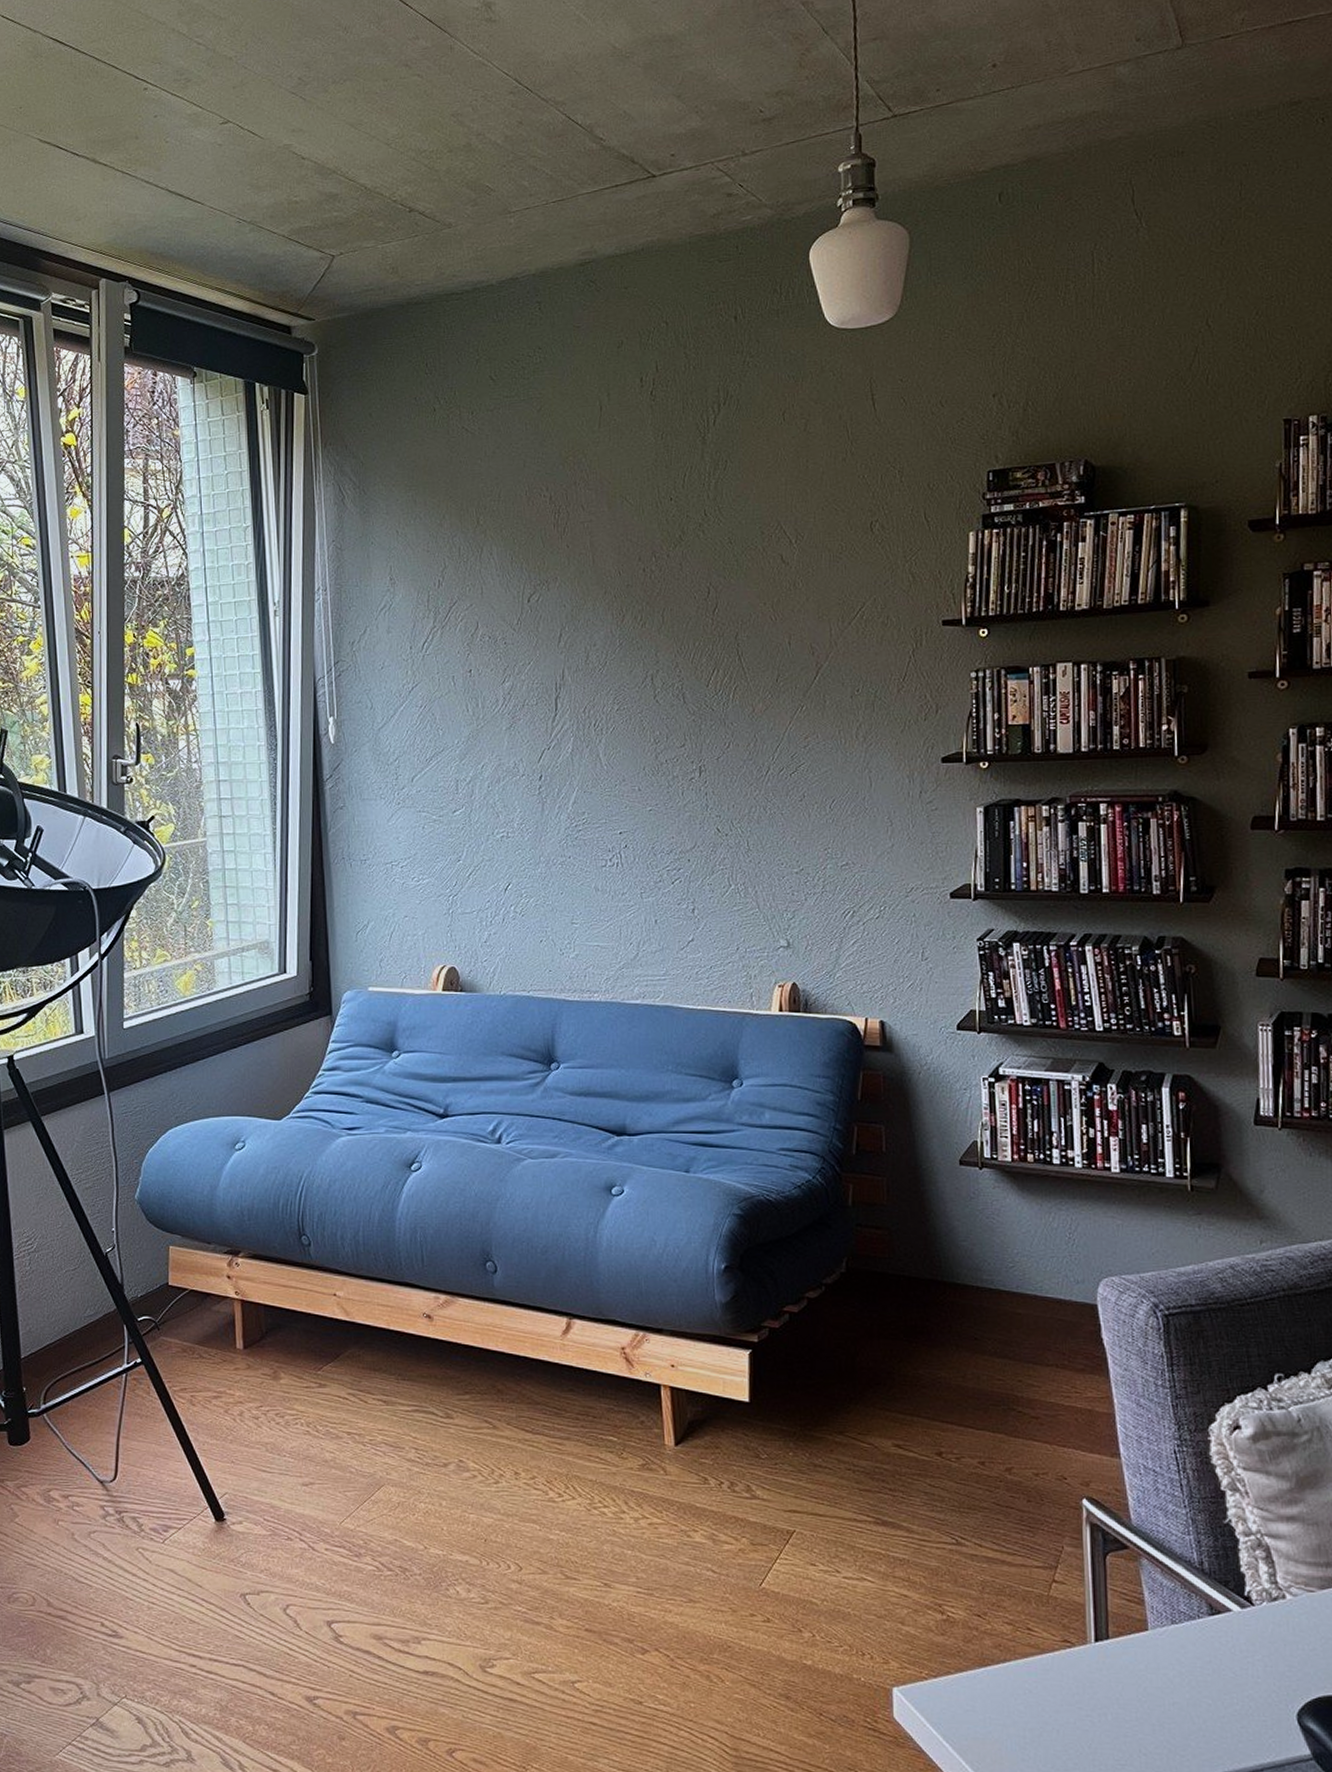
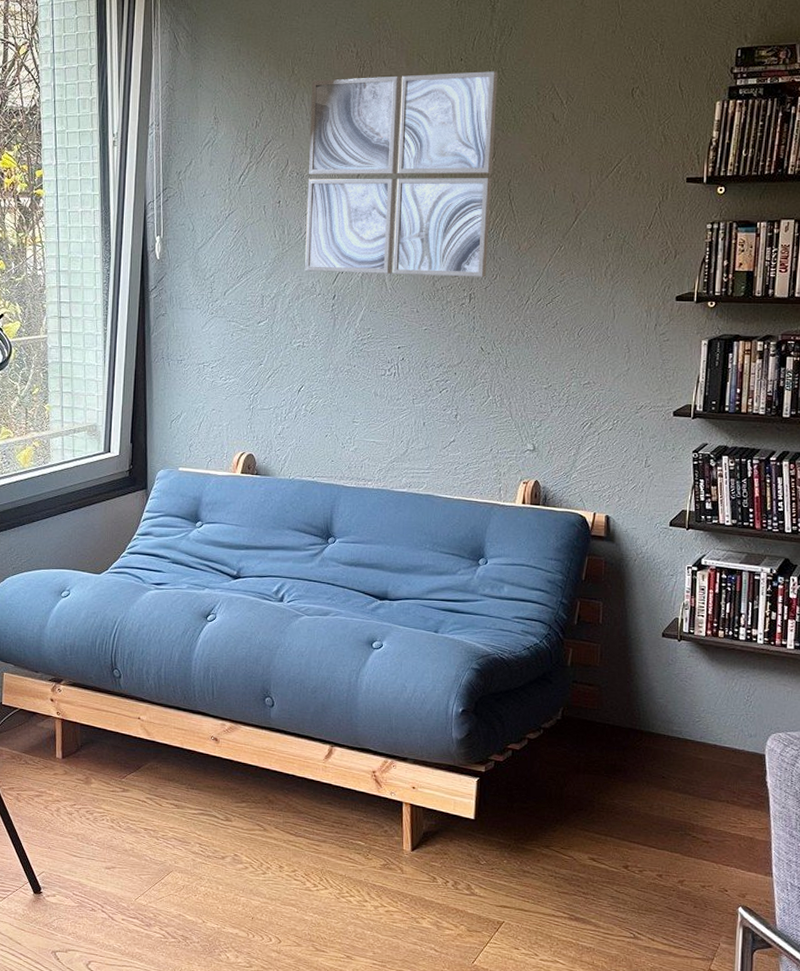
wall art: none [500,510,718,750] -> present [305,71,498,277]

